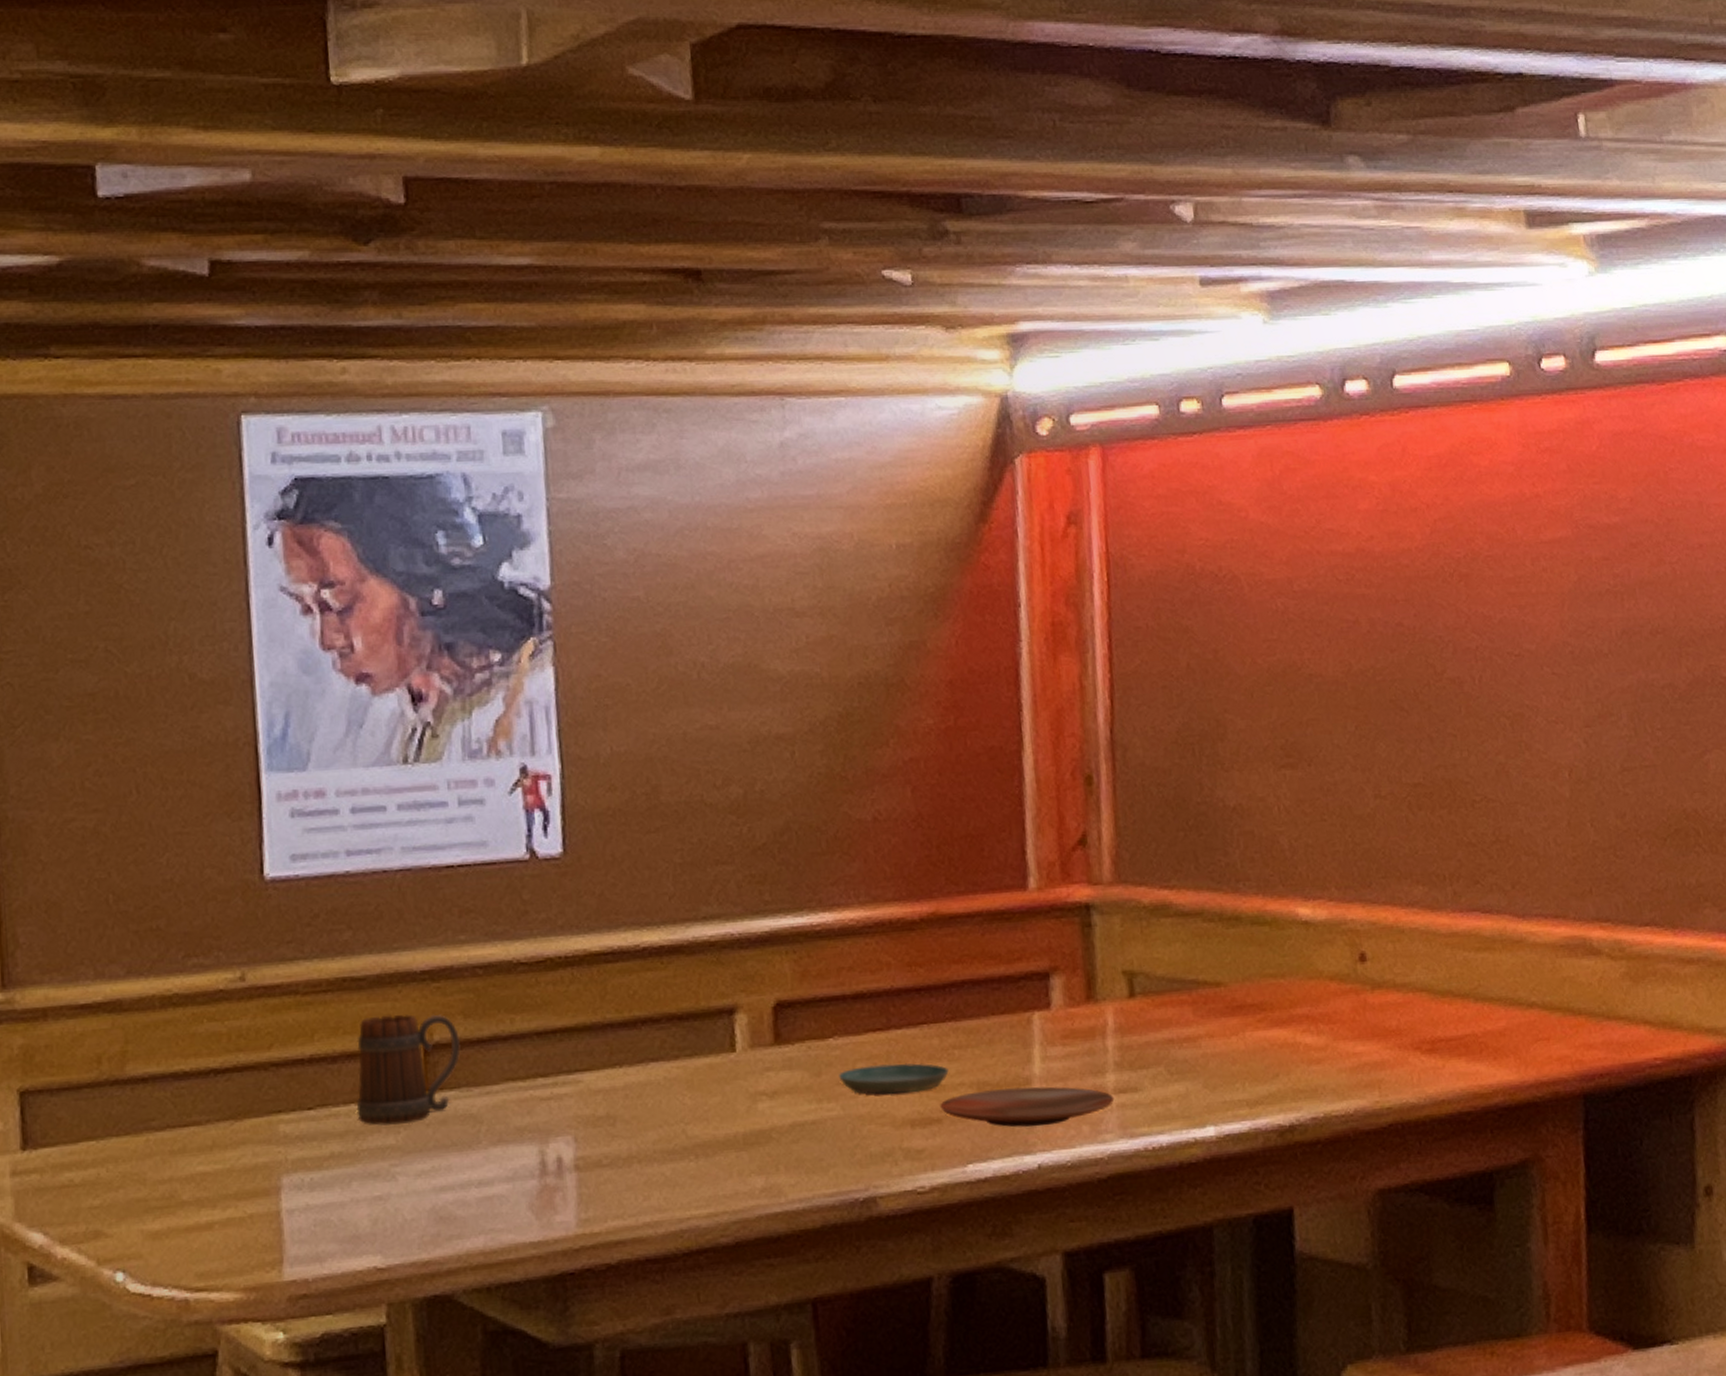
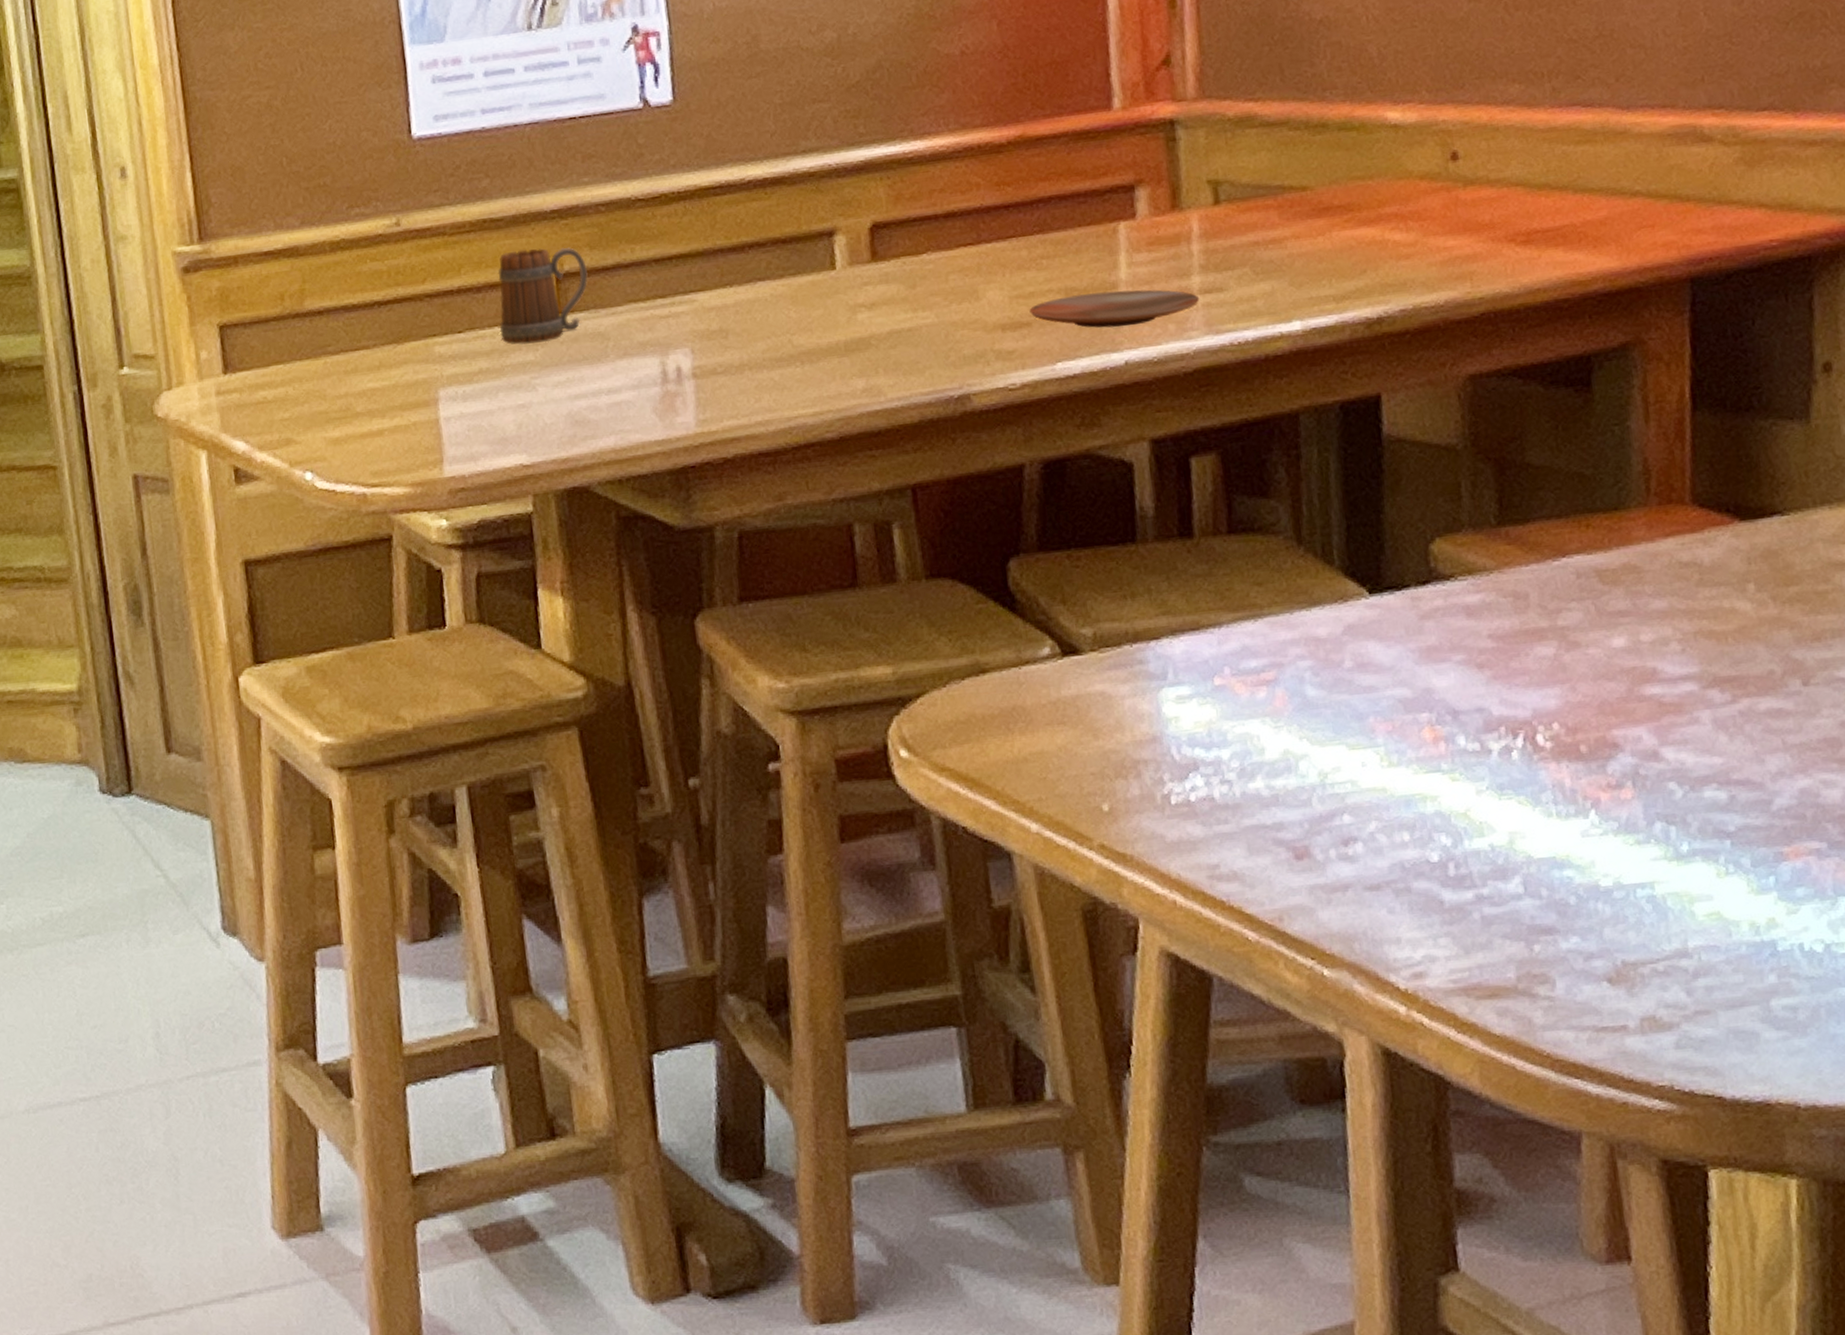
saucer: present [839,1063,949,1094] -> none [933,273,1037,303]

